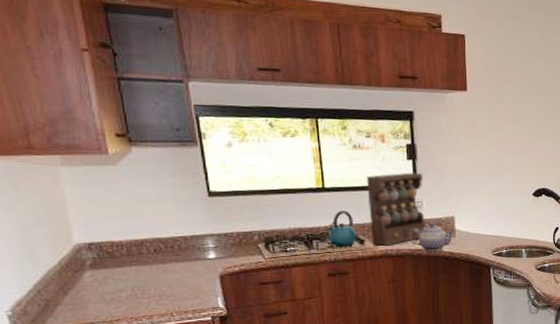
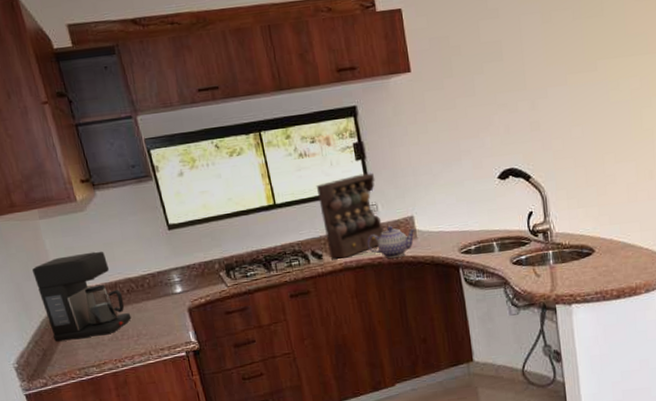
coffee maker: none [44,207,156,293] -> present [31,251,132,342]
kettle: present [326,210,357,246] -> none [282,225,315,265]

